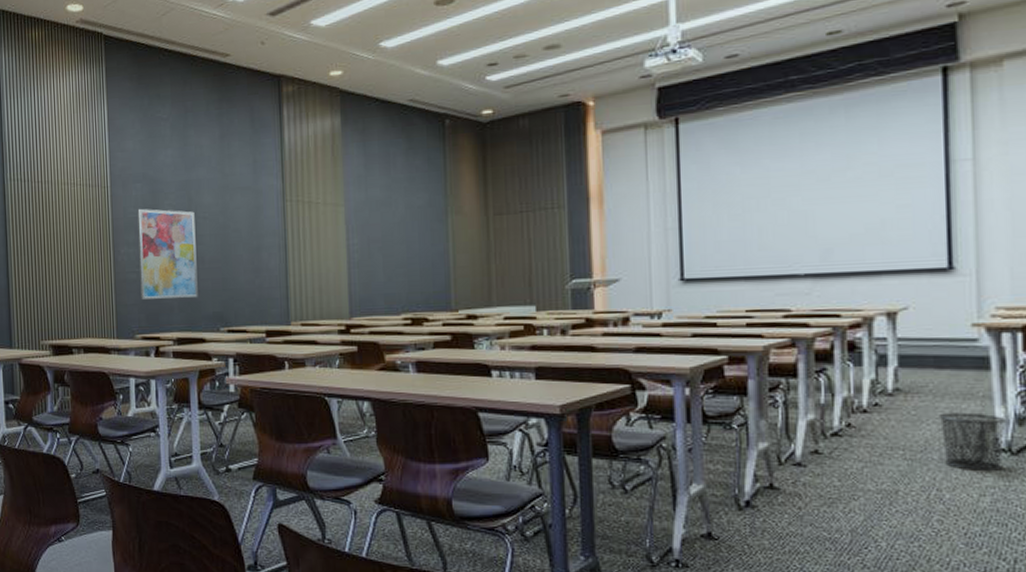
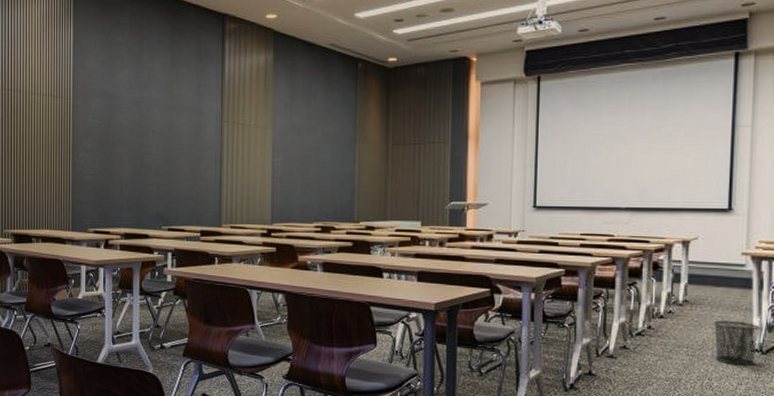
wall art: present [137,208,198,299] -> none [95,119,145,199]

